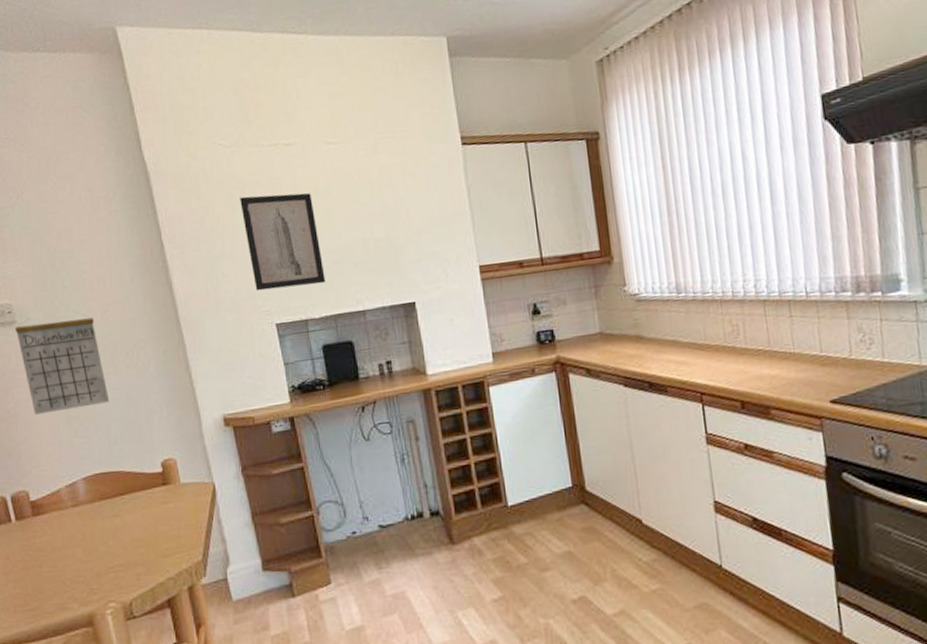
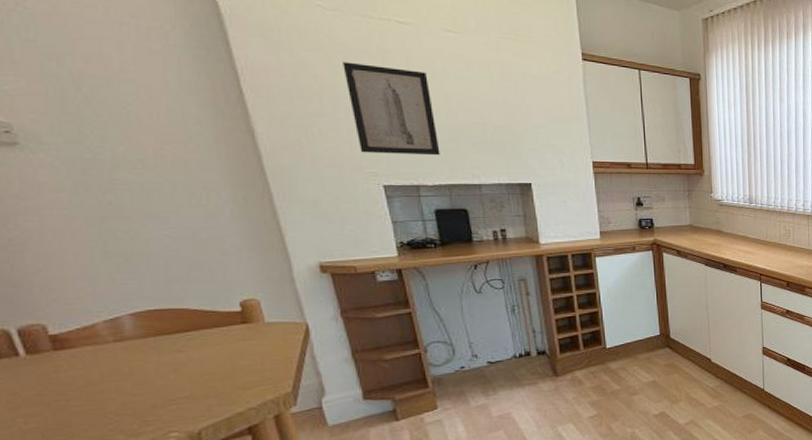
calendar: present [15,317,110,415] -> none [18,142,168,246]

